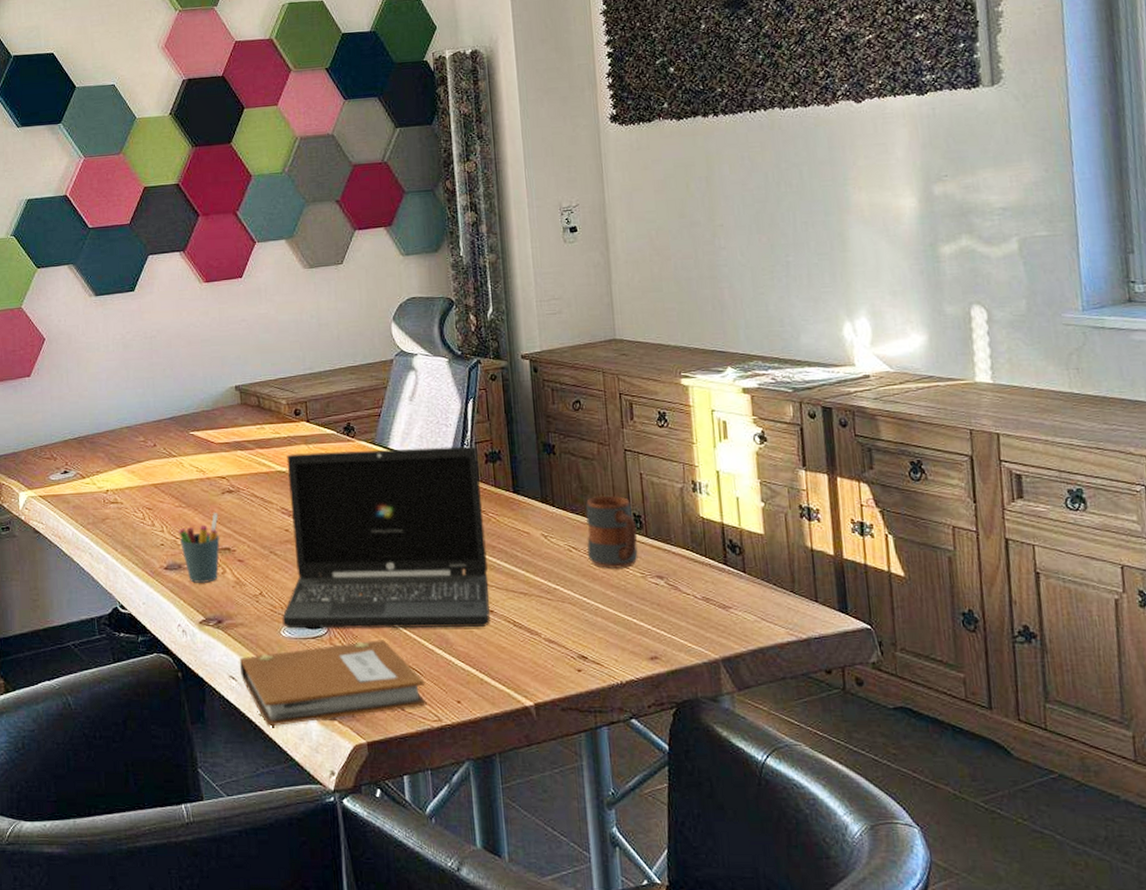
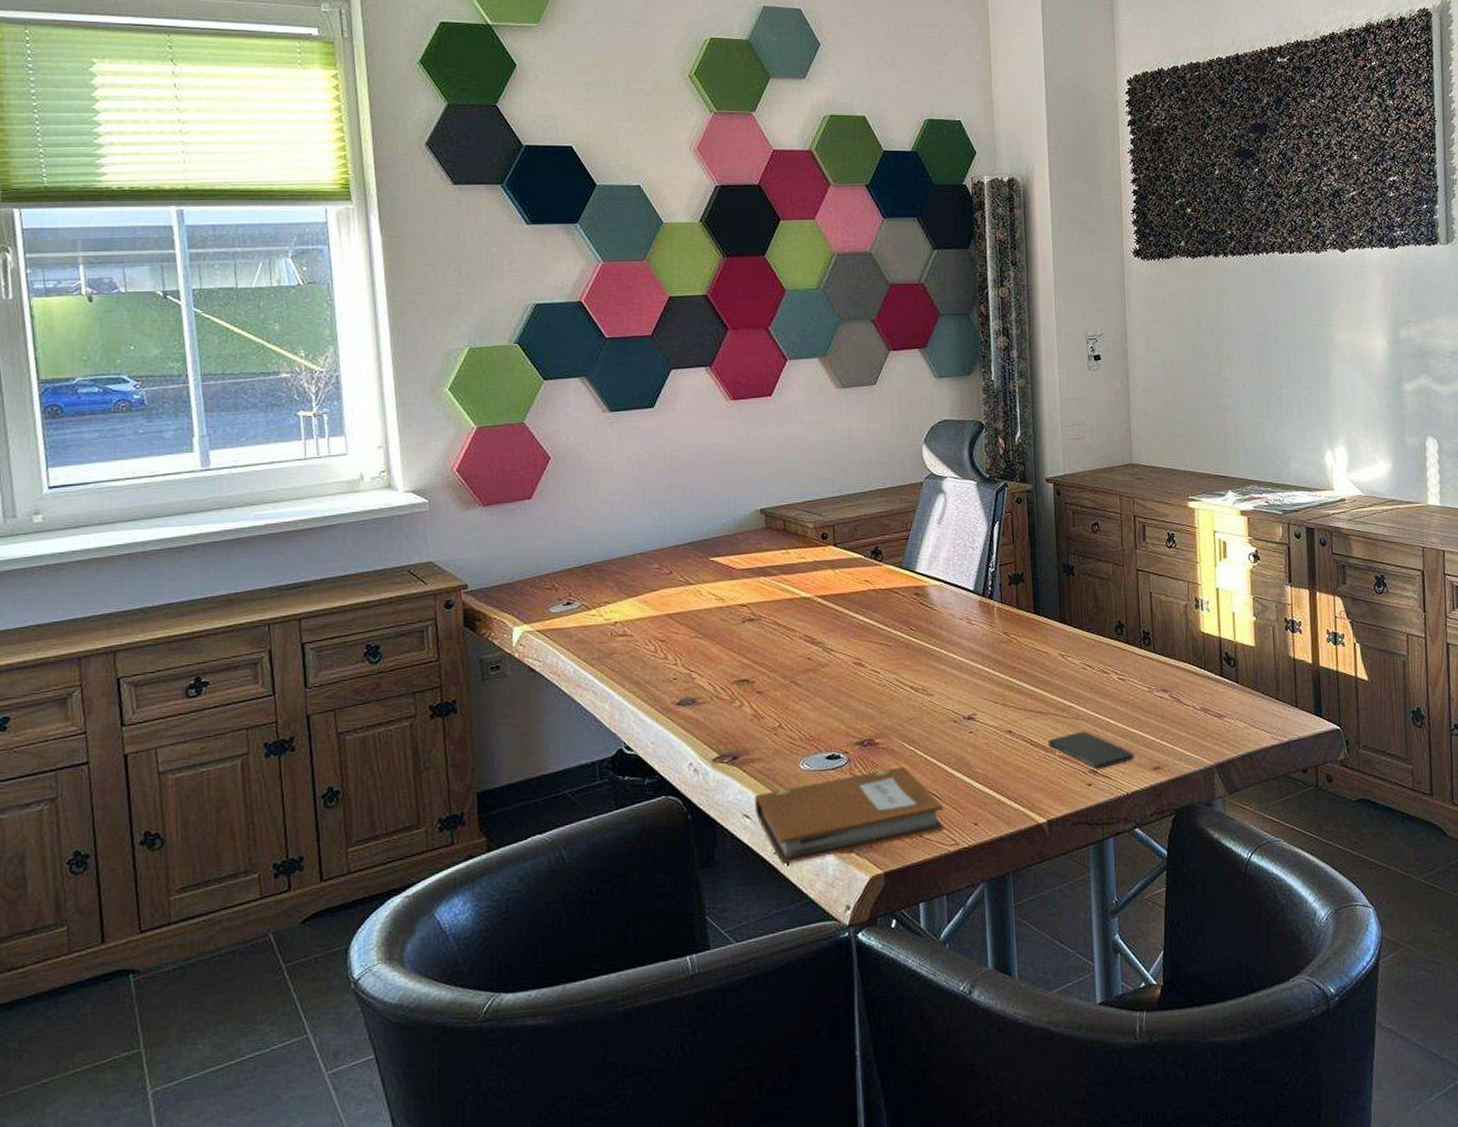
pen holder: present [179,513,220,584] -> none [694,643,738,719]
laptop: present [282,446,490,629] -> none [801,568,1008,761]
smartphone: none [532,615,629,655] -> present [1048,731,1135,769]
mug: present [585,496,638,570] -> none [1100,614,1146,685]

